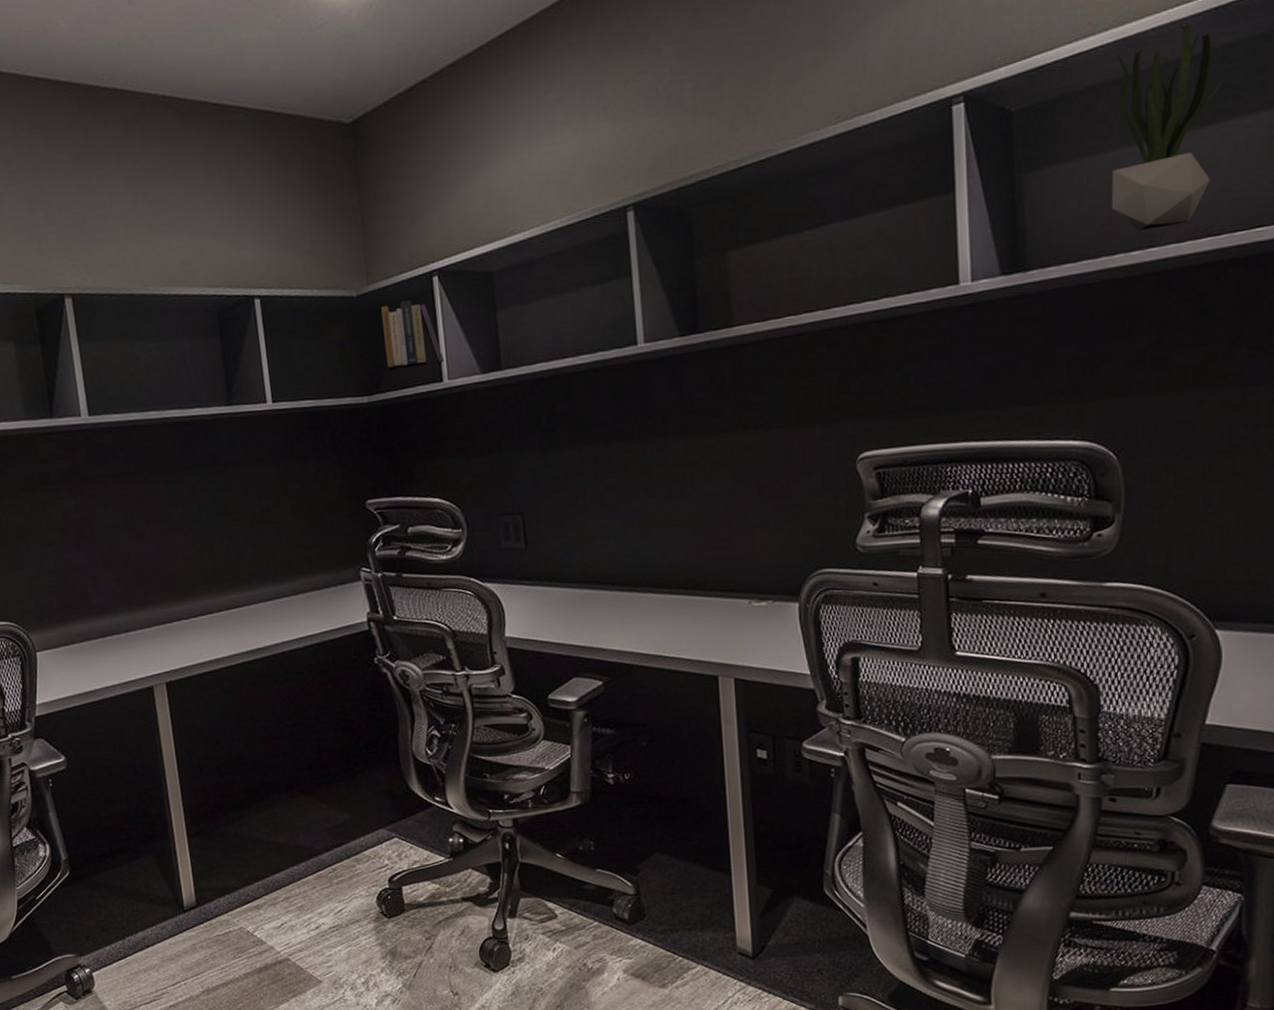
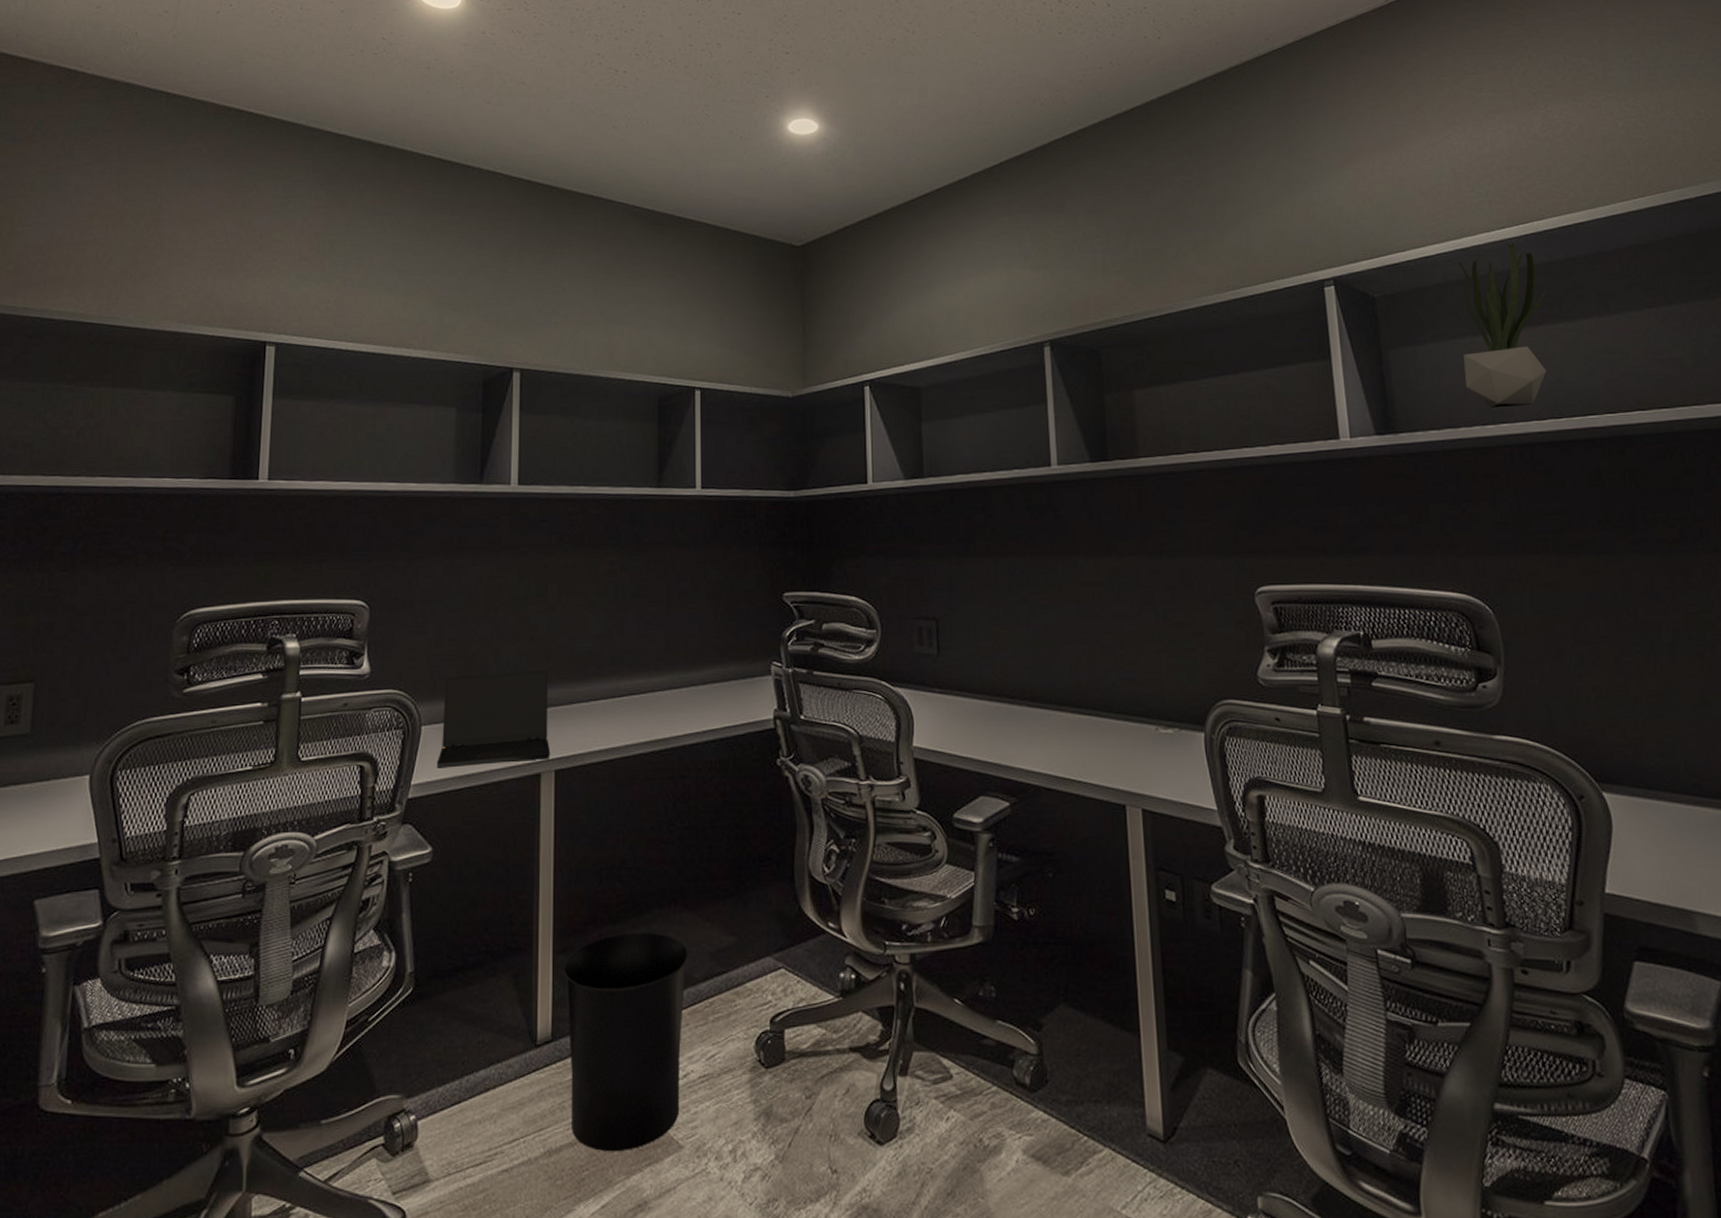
laptop: none [50,593,160,688] -> present [436,670,550,768]
waste bin: none [198,815,316,988] -> present [563,933,688,1152]
books: present [381,300,444,372] -> none [814,405,870,470]

